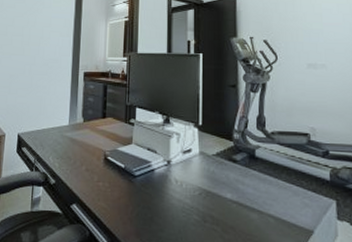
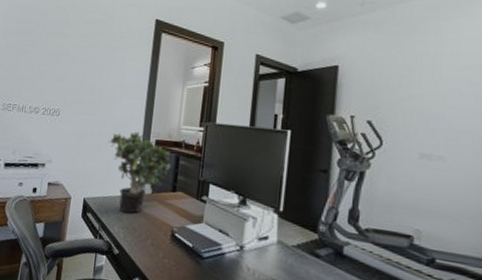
potted plant: none [39,66,100,144] -> present [108,131,171,214]

